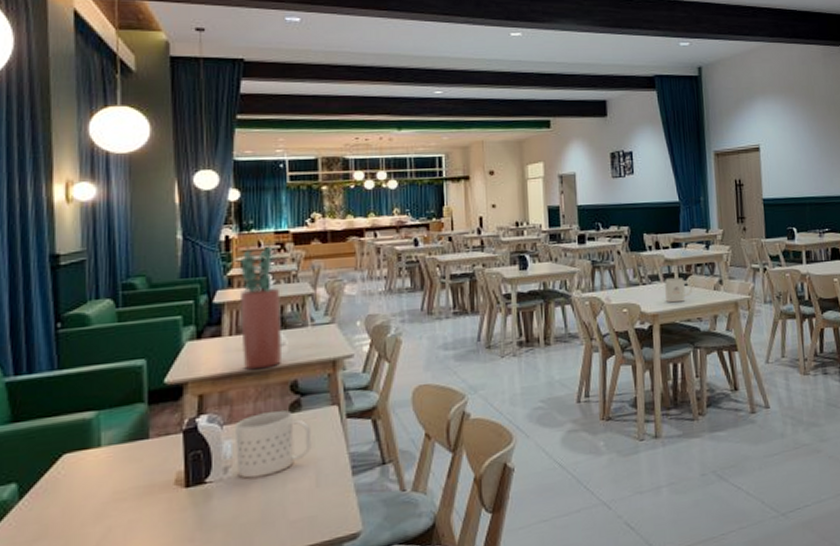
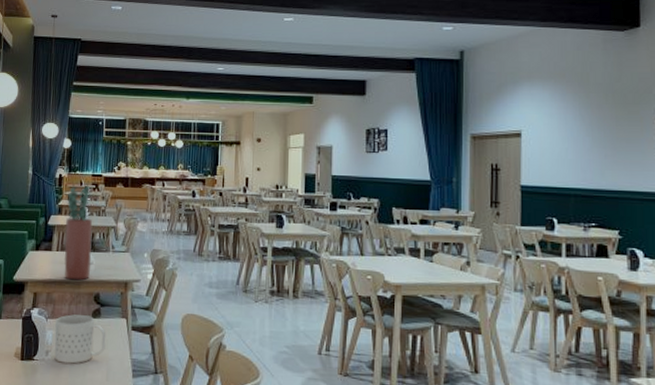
mug: present [664,277,693,303] -> none [409,252,439,277]

